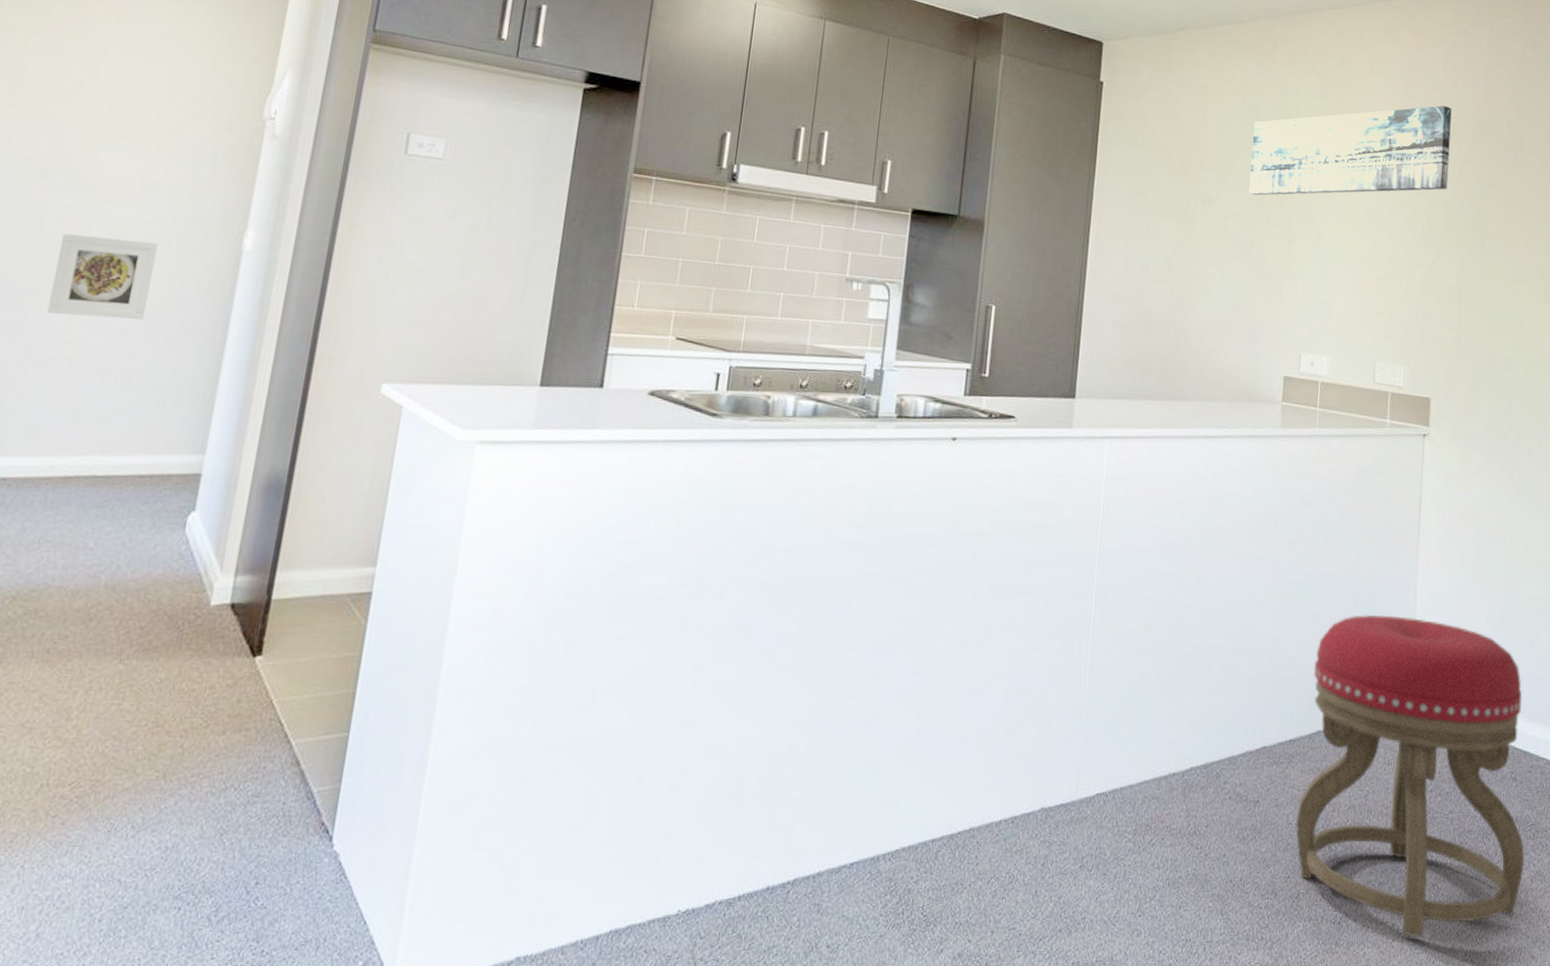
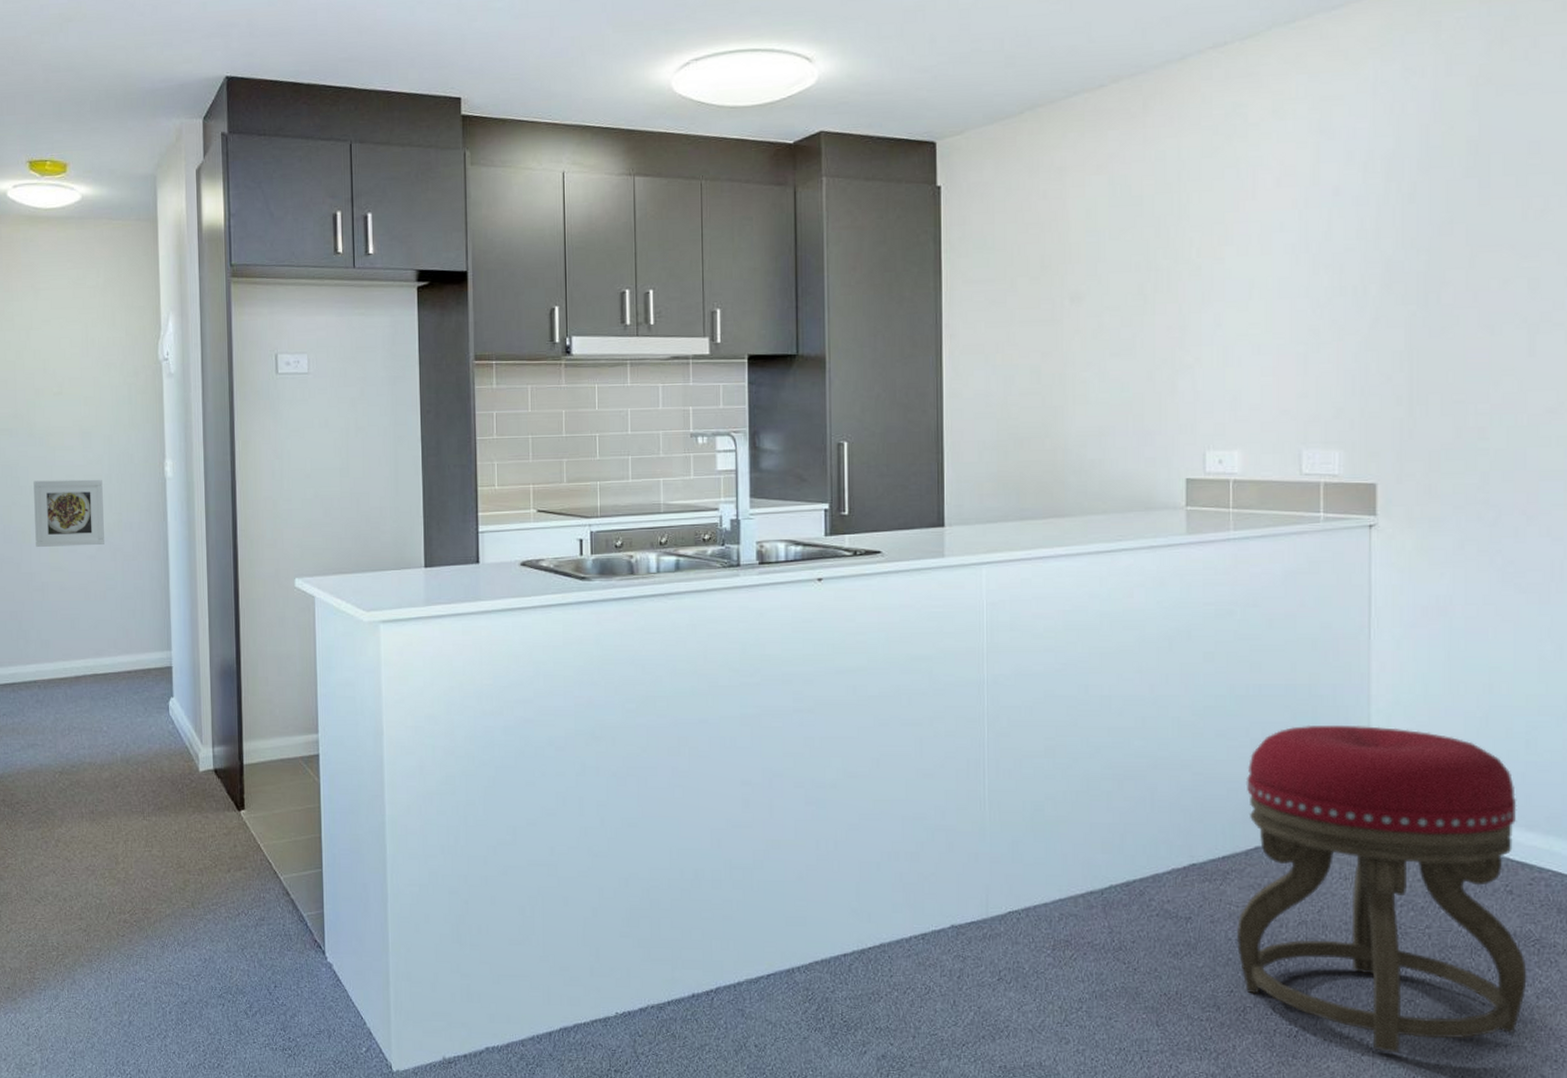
wall art: present [1249,105,1452,196] -> none [1126,136,1386,283]

